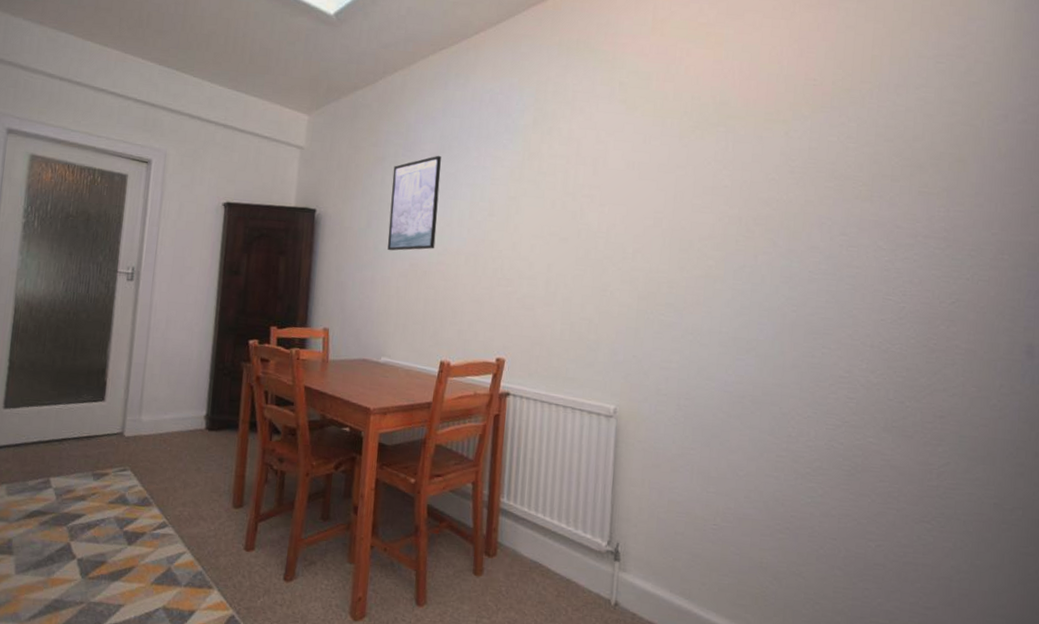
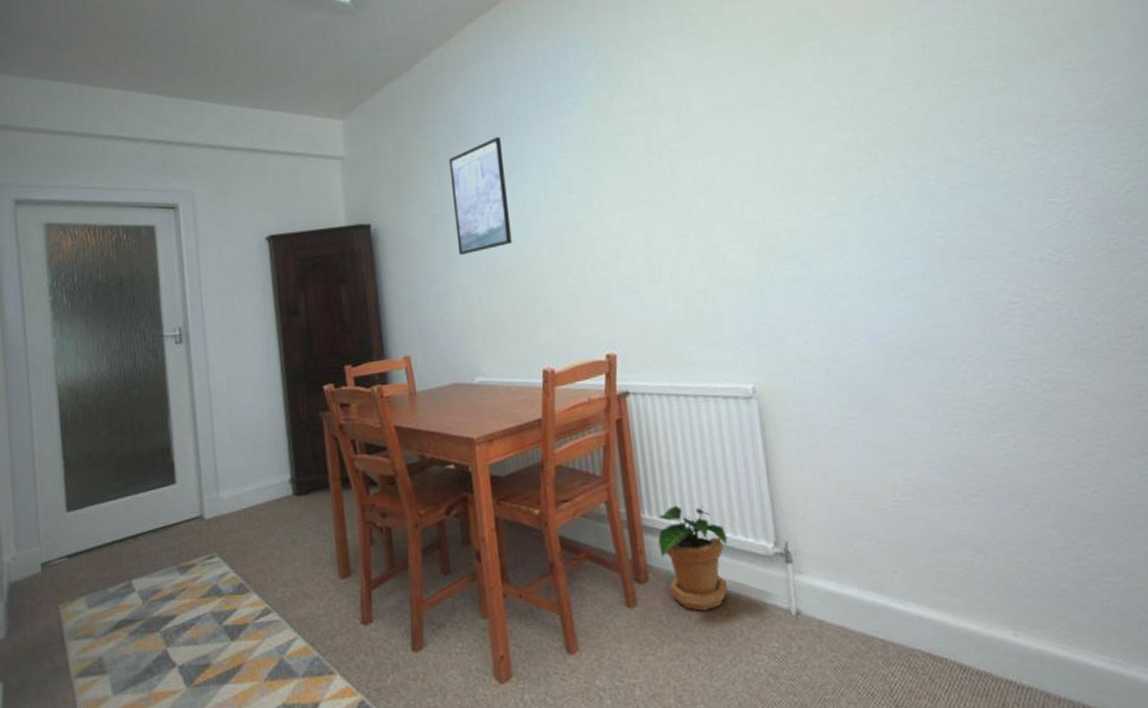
potted plant: none [510,496,569,589] -> present [658,505,728,611]

